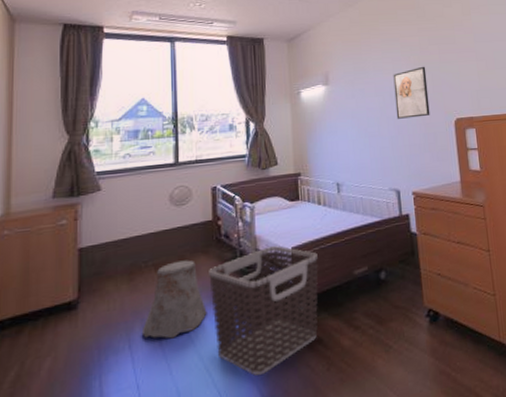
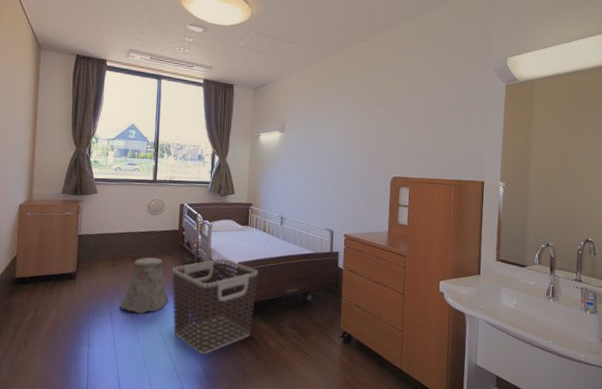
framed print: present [393,66,430,119] -> none [339,126,372,171]

